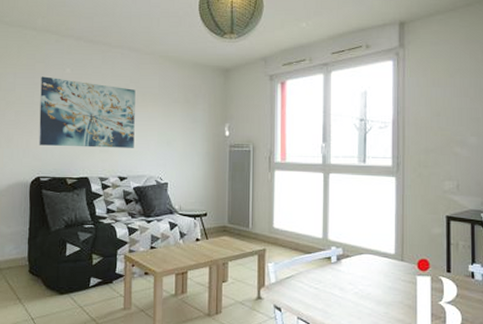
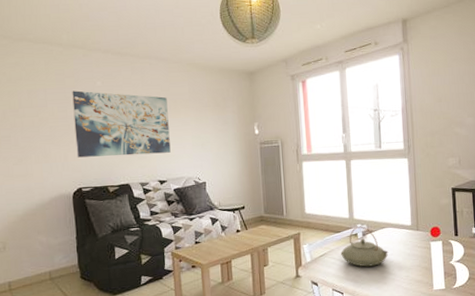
teapot: none [310,249,366,297] -> present [341,226,389,267]

